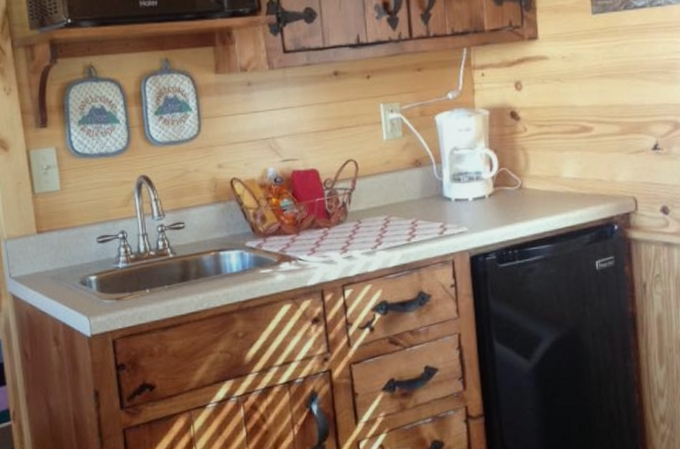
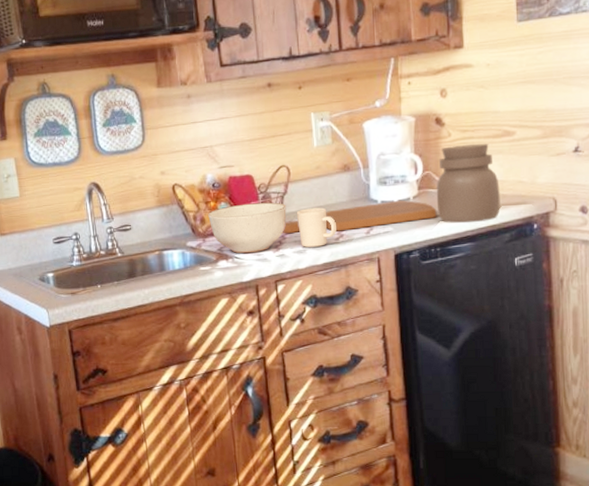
bowl: none [269,199,354,255] -> present [208,202,287,254]
cutting board: none [349,198,514,234] -> present [282,199,437,234]
mug: none [365,205,409,248] -> present [296,207,337,247]
jar: none [512,139,580,224] -> present [436,143,501,224]

